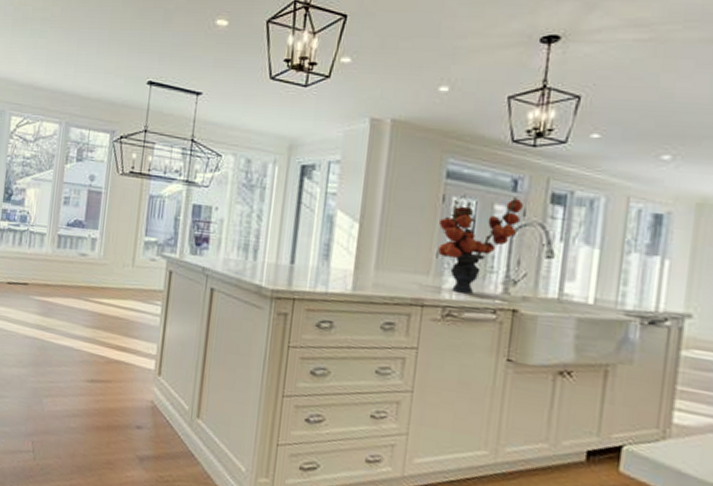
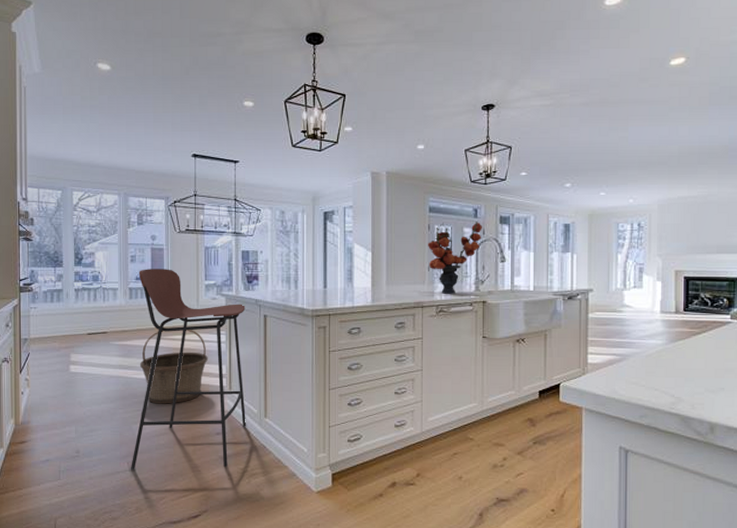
bar stool: none [35,214,190,471] -> present [131,269,247,471]
basket: none [59,291,138,382] -> present [140,330,208,404]

